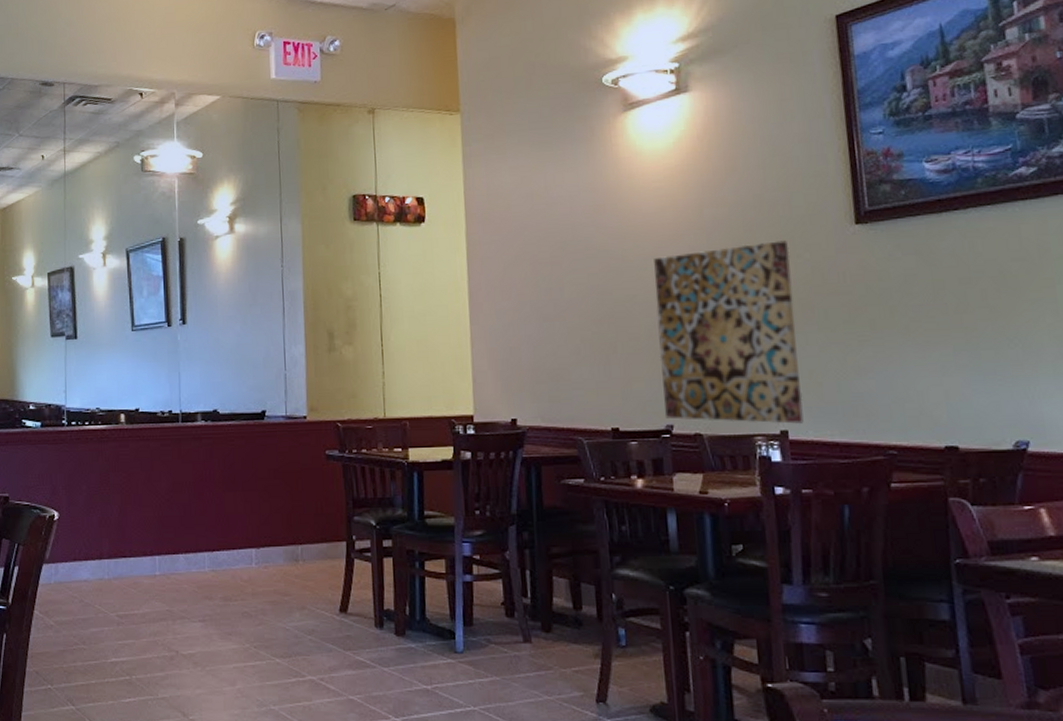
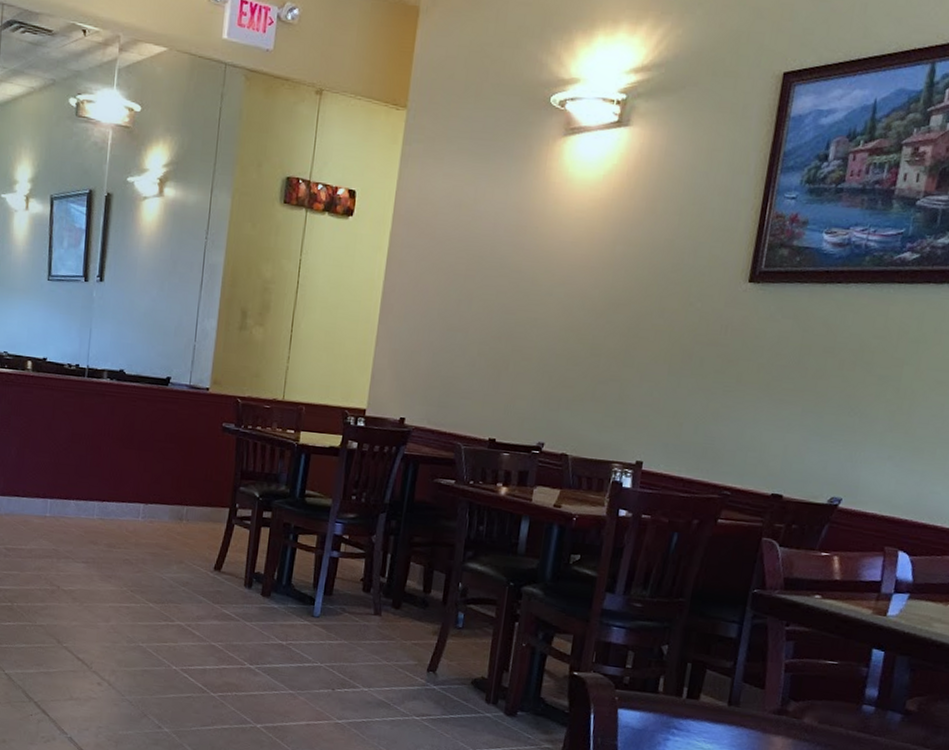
wall art: present [654,240,804,424] -> none [538,285,685,457]

